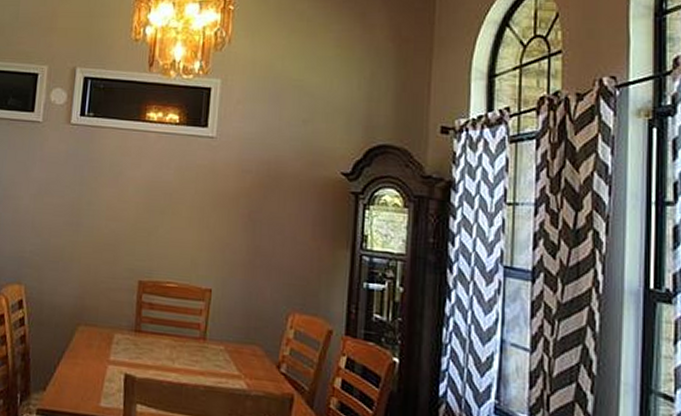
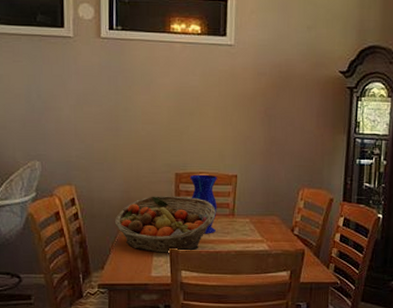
fruit basket: none [64,305,184,381] -> present [115,196,216,253]
vase: none [155,284,189,361] -> present [190,174,218,234]

